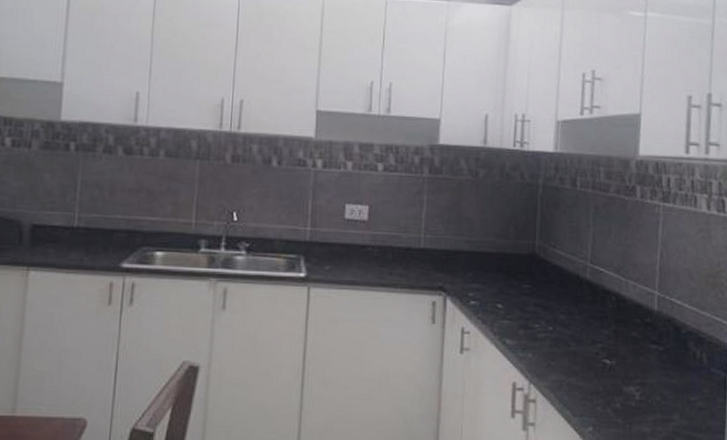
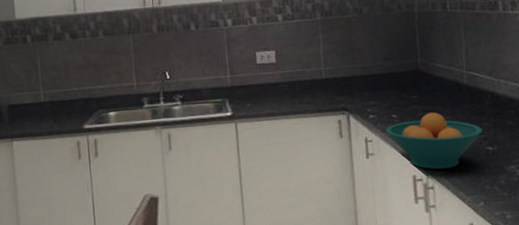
fruit bowl: none [488,308,601,380] -> present [386,112,483,170]

